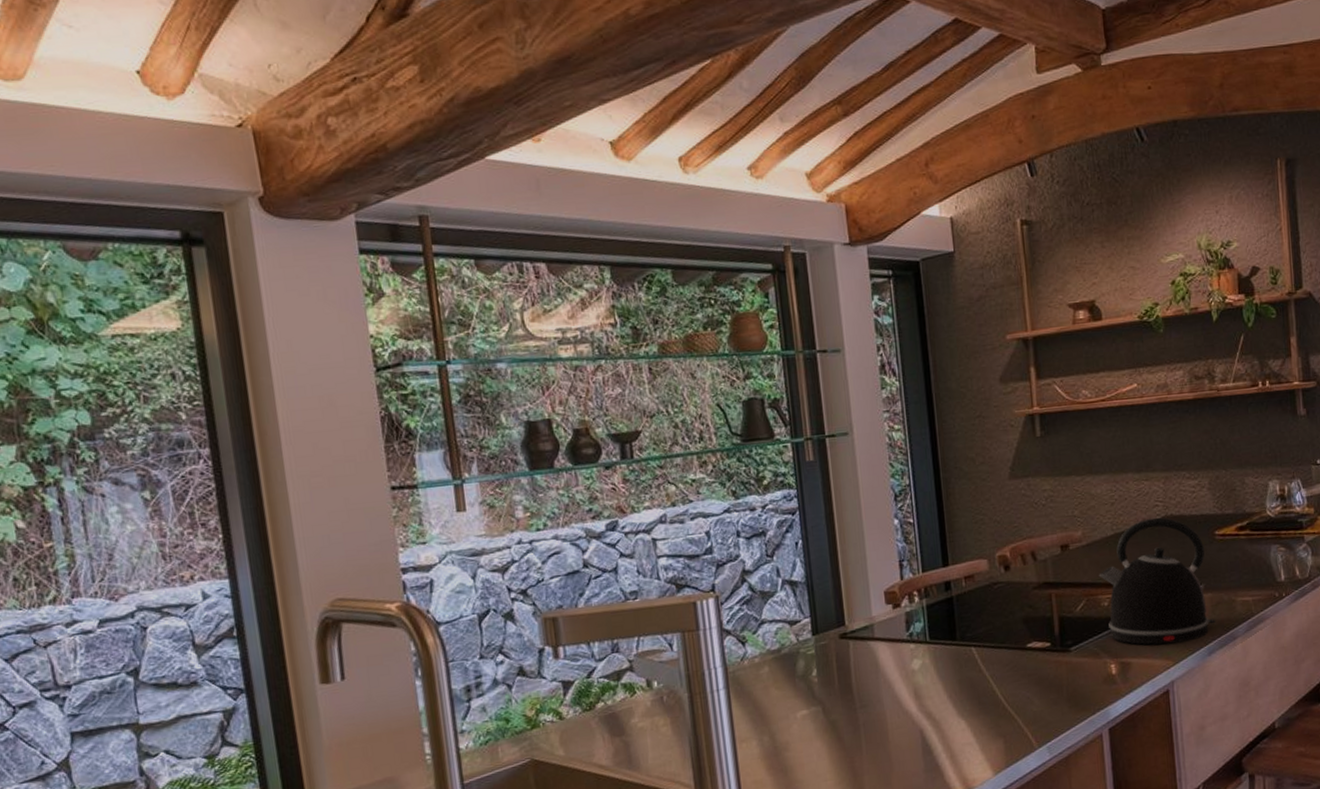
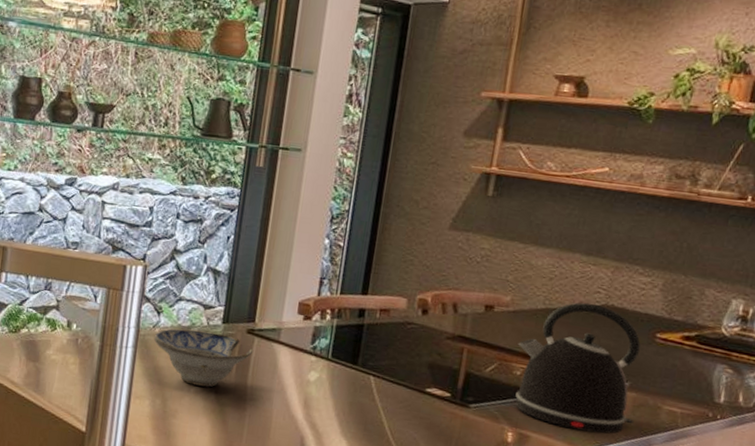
ceramic bowl: none [744,646,850,710] -> present [153,328,253,388]

